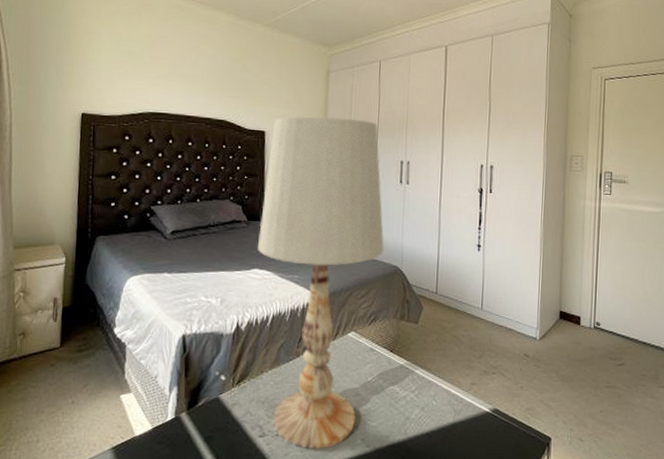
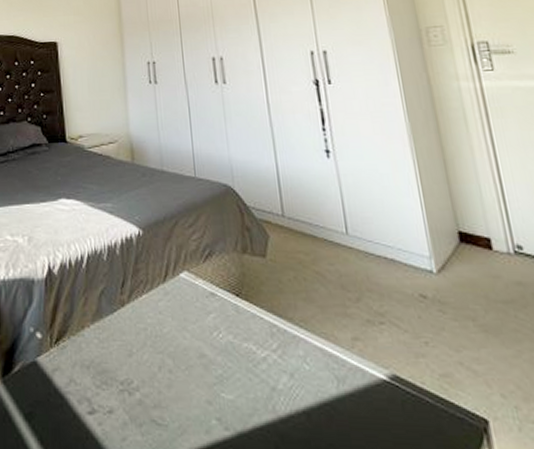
table lamp: present [258,116,384,449] -> none [62,17,209,432]

